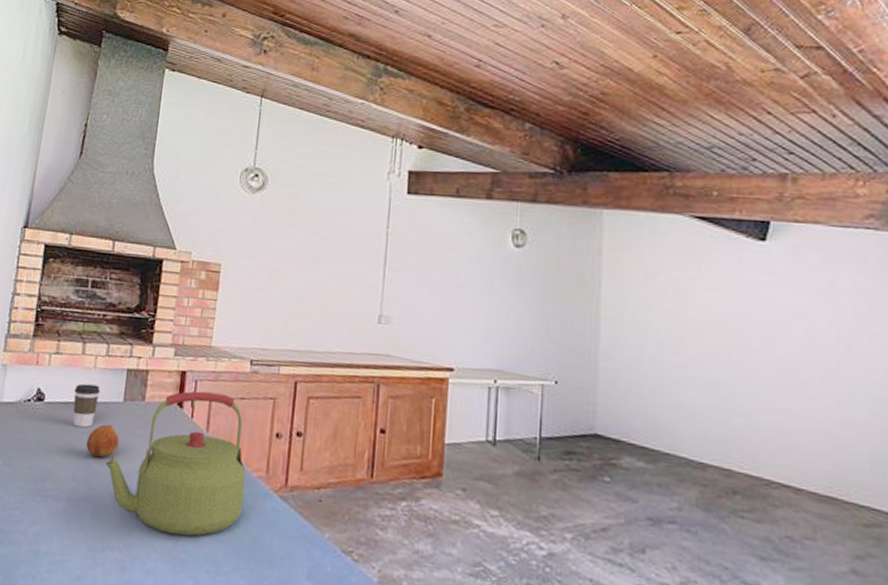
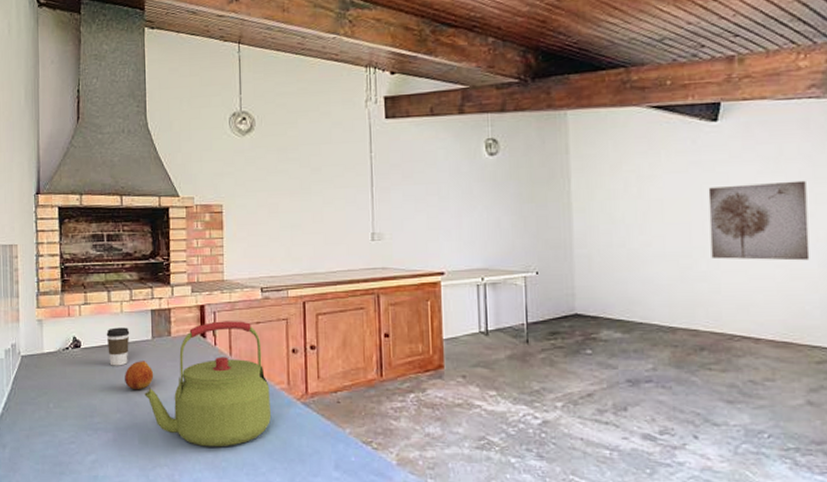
wall art: none [751,312,861,407] -> present [708,180,810,261]

